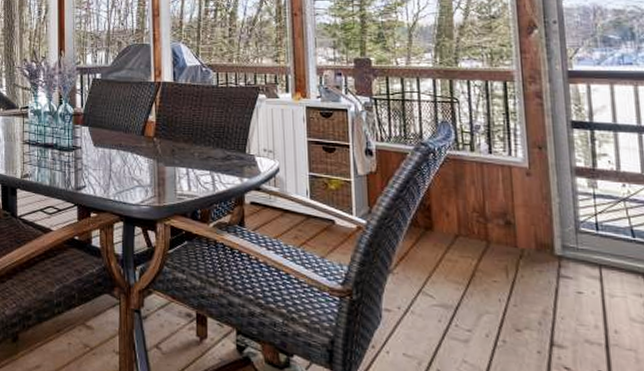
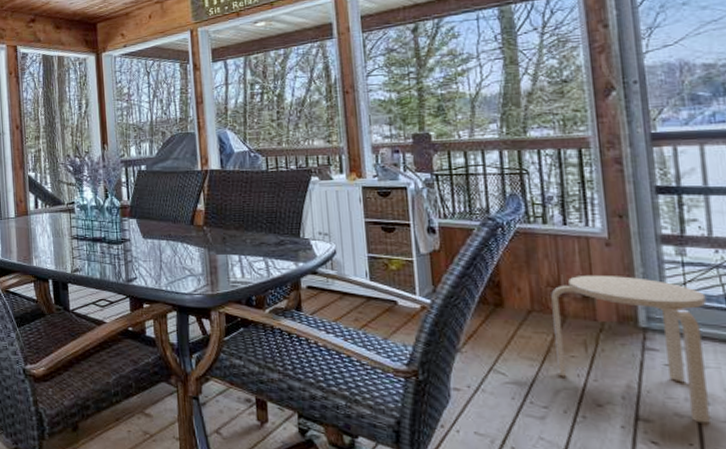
stool: none [476,202,617,351] -> present [551,274,710,423]

